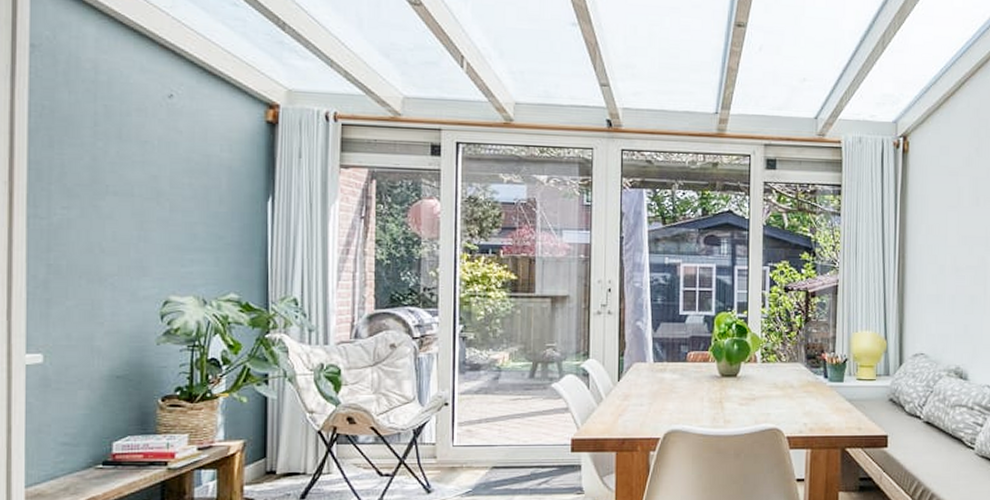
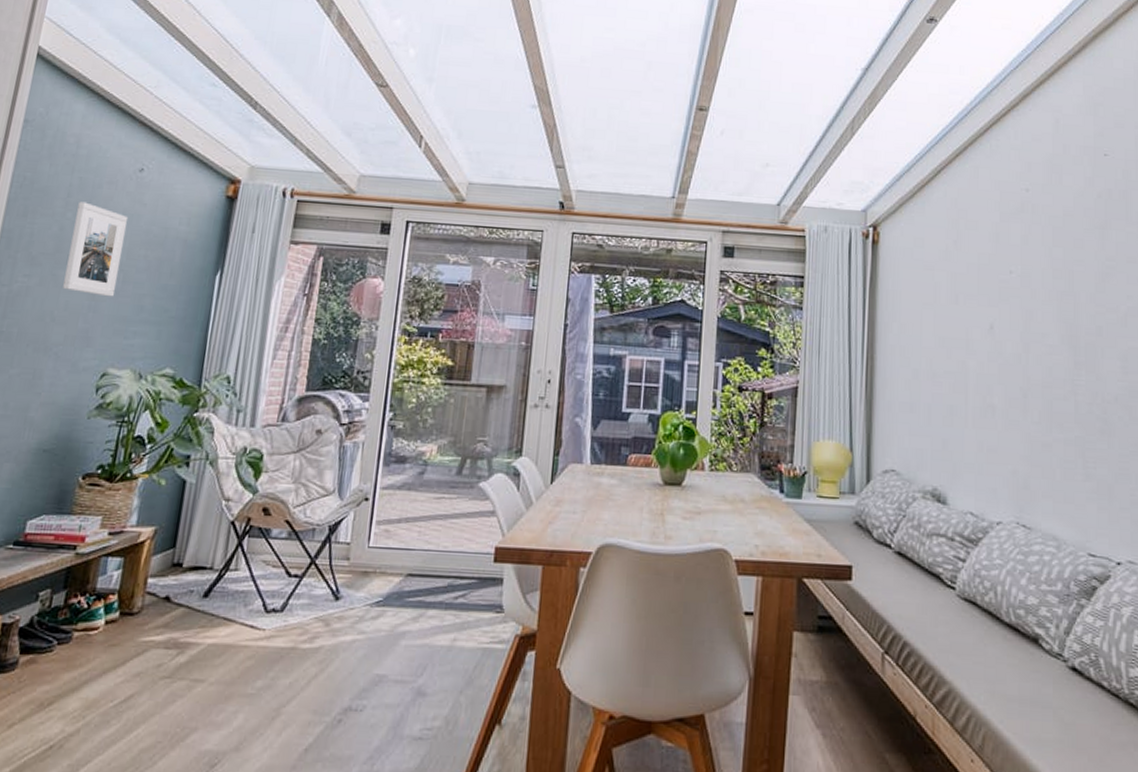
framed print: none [107,130,165,226] -> present [63,201,129,297]

